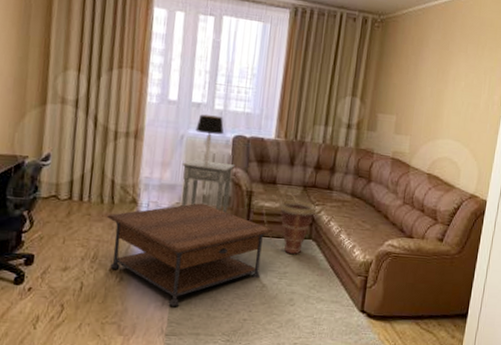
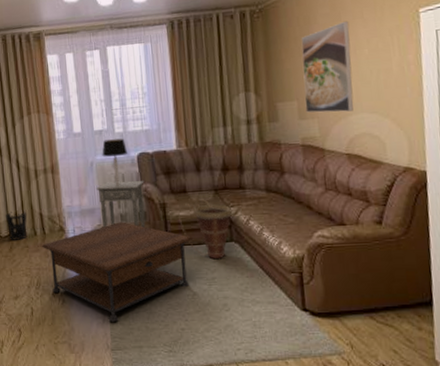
wastebasket: none [68,173,96,206] -> present [5,211,27,240]
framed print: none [402,51,455,135] -> present [301,20,354,113]

